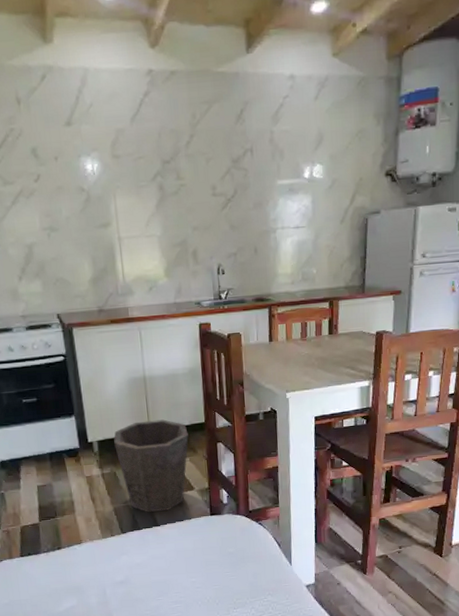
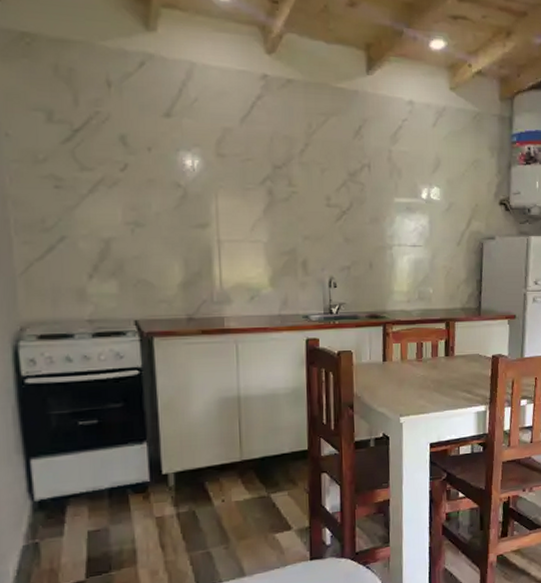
waste bin: present [114,419,189,513] -> none [196,446,288,561]

